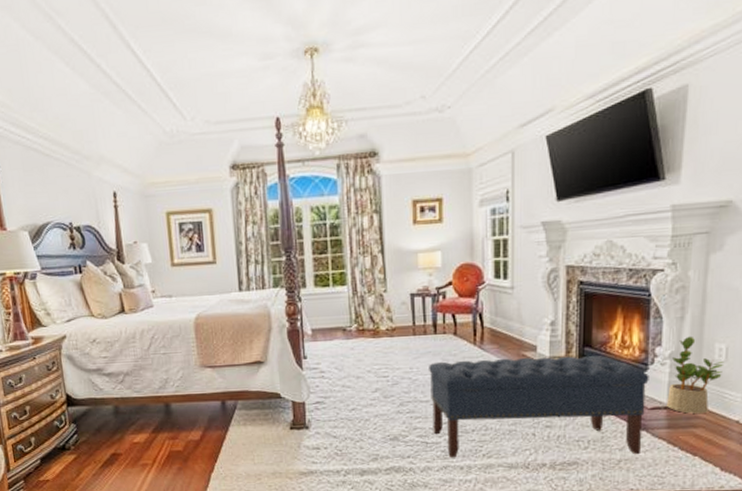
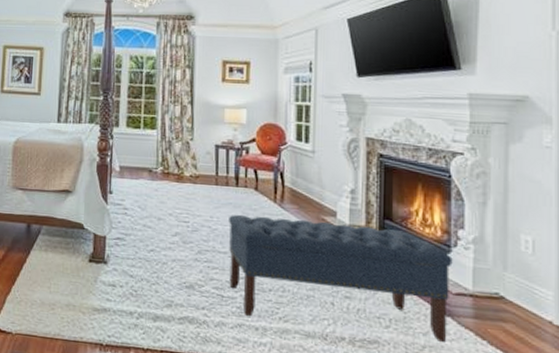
potted plant: present [667,336,725,414] -> none [473,223,532,307]

